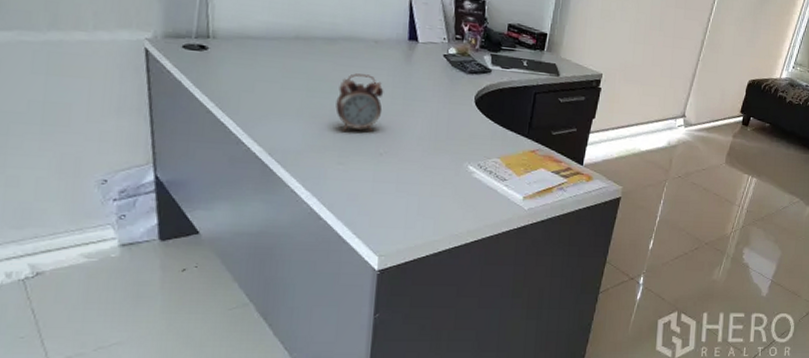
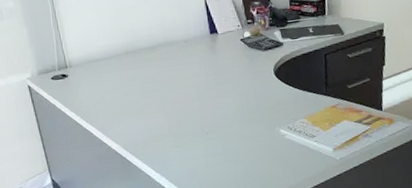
alarm clock: present [335,73,384,132] -> none [164,70,201,120]

